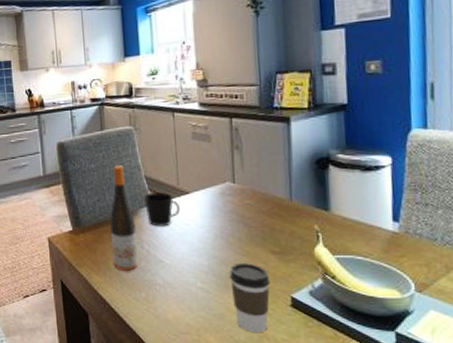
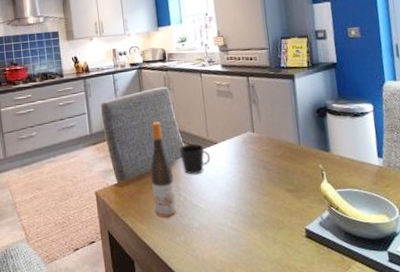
coffee cup: present [230,262,271,333] -> none [254,201,289,264]

